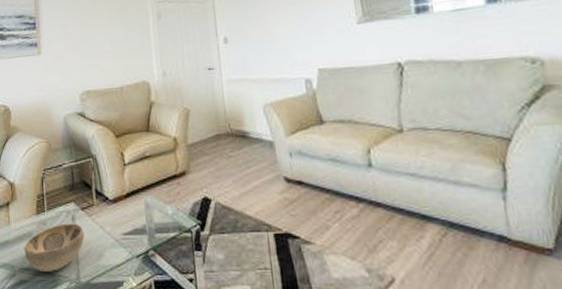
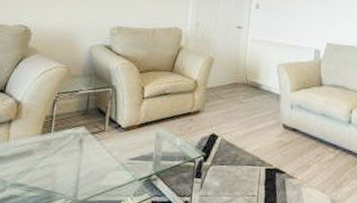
decorative bowl: present [24,223,85,271] -> none [20,145,90,189]

